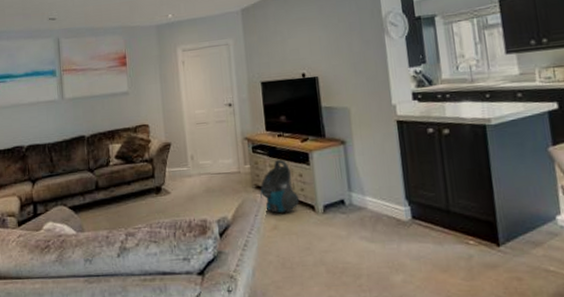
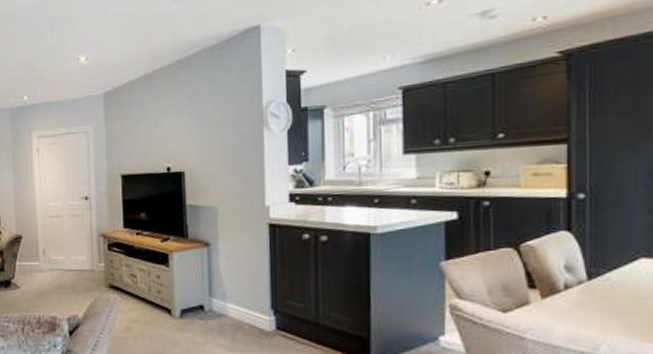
vacuum cleaner: present [260,159,300,213] -> none [114,258,156,315]

